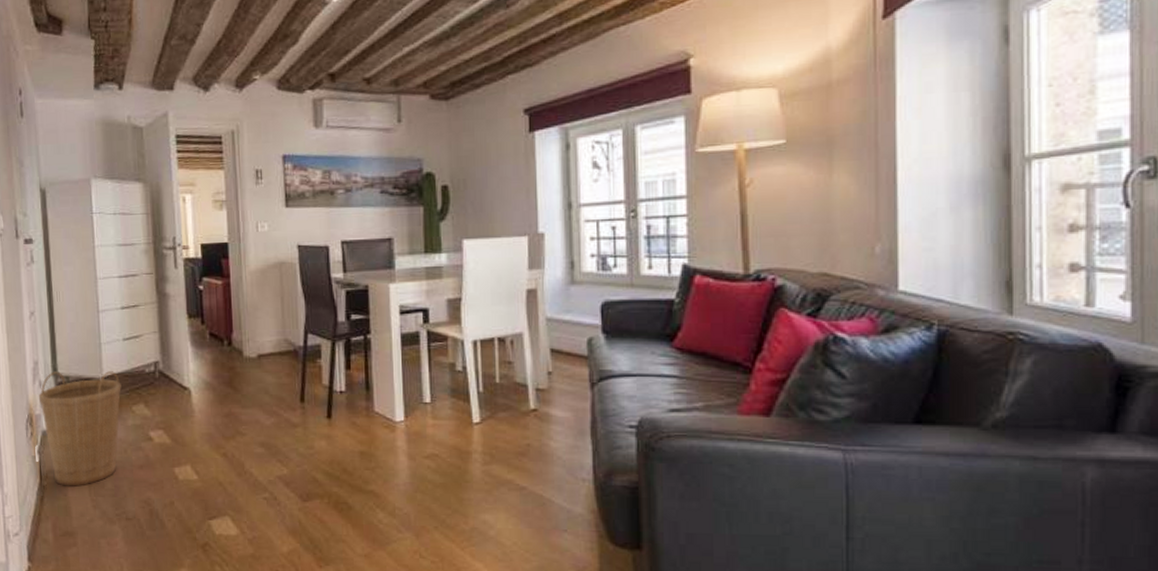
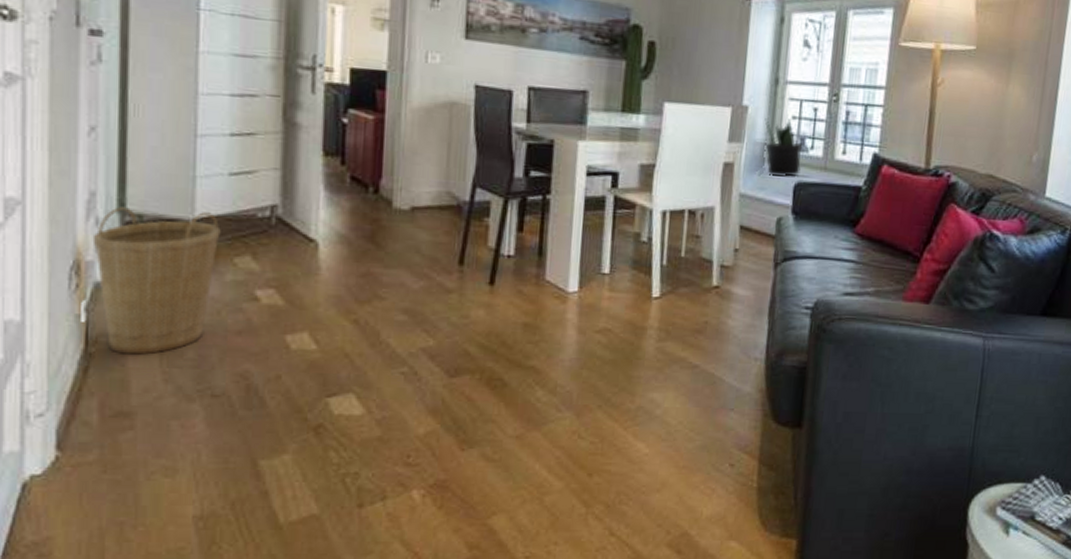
planter: none [562,240,606,298] -> present [764,118,803,177]

